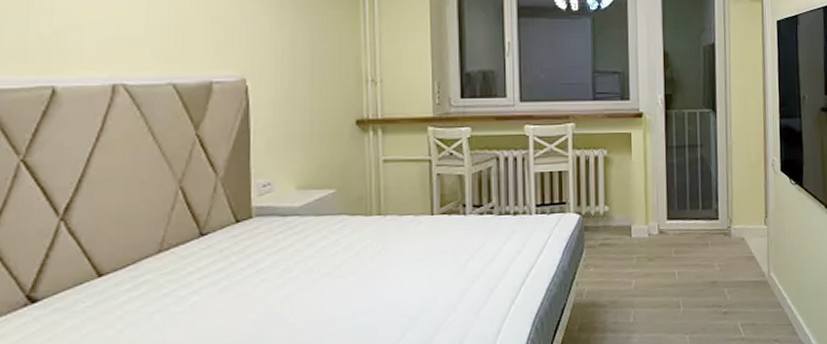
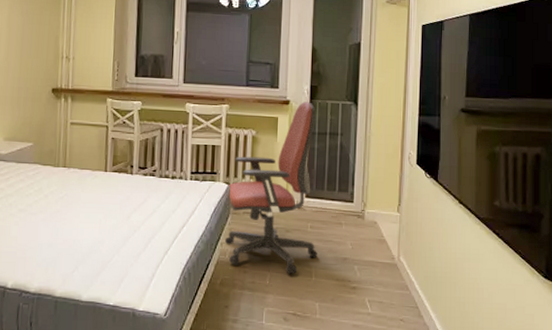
office chair: none [578,113,684,309] -> present [224,102,317,275]

